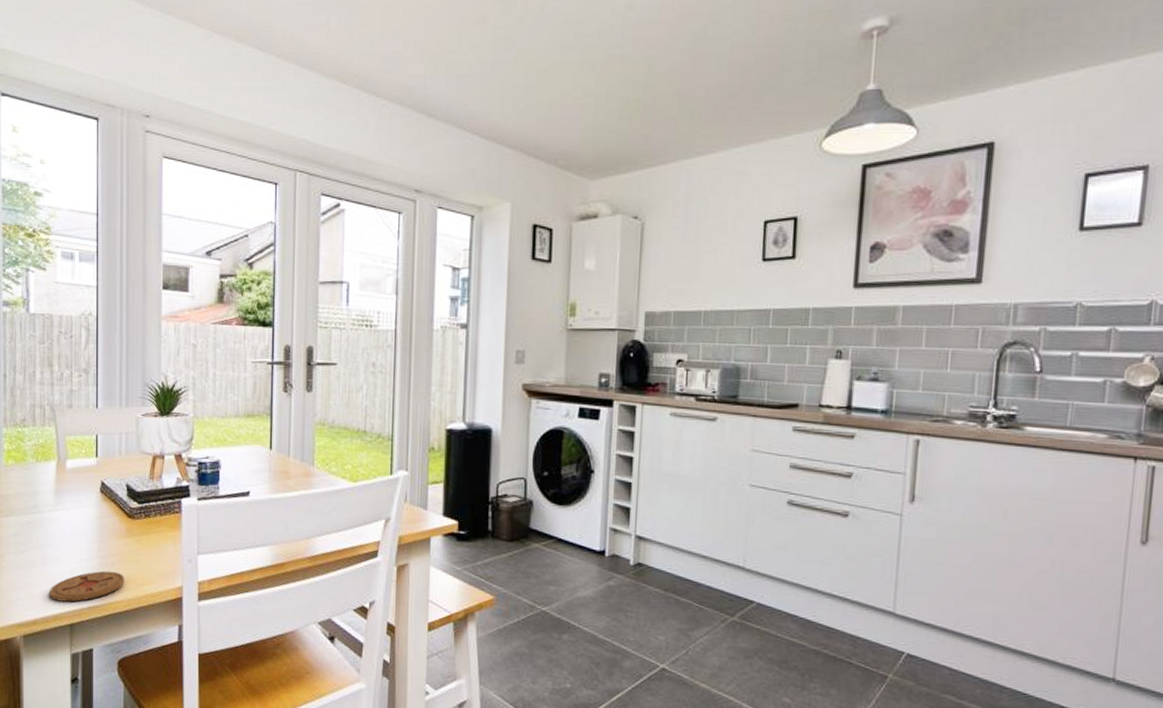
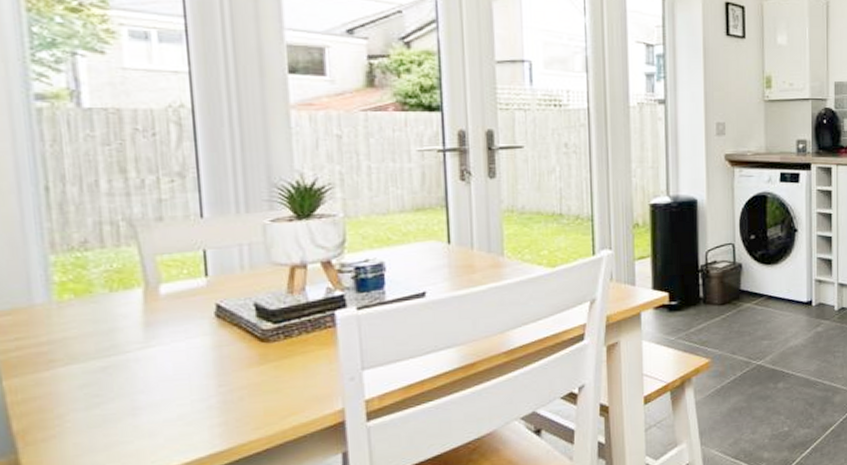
coaster: present [49,571,125,602] -> none [146,407,262,456]

